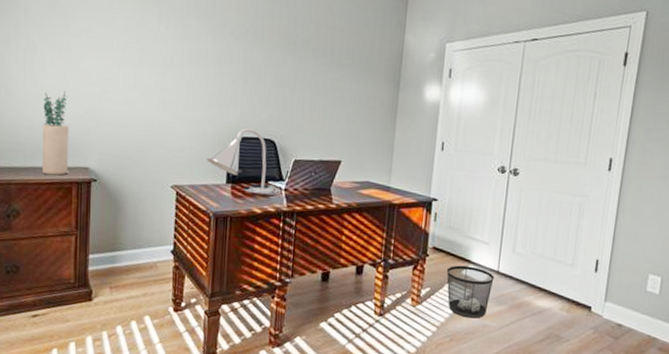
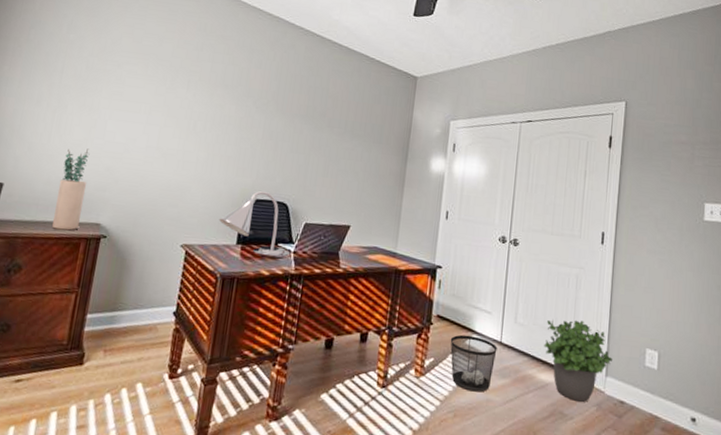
potted plant: none [542,248,613,326] -> present [544,320,612,402]

